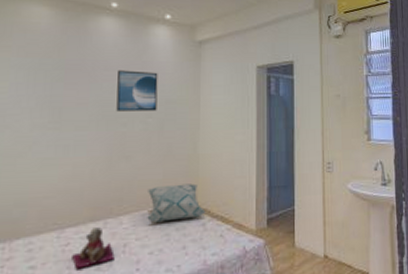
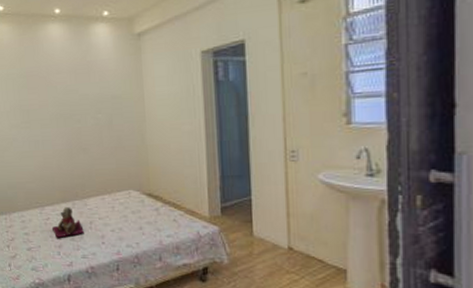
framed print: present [116,70,158,112] -> none [68,70,105,110]
decorative pillow: present [146,183,206,223] -> none [103,172,158,205]

